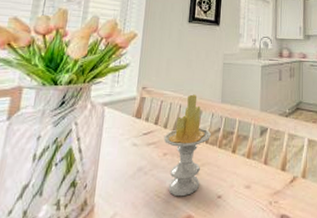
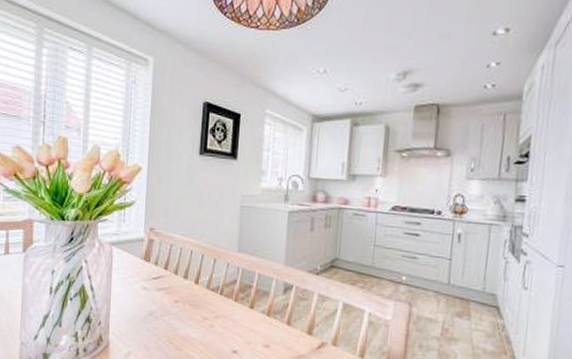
candle: present [163,94,212,197] -> none [174,240,227,346]

